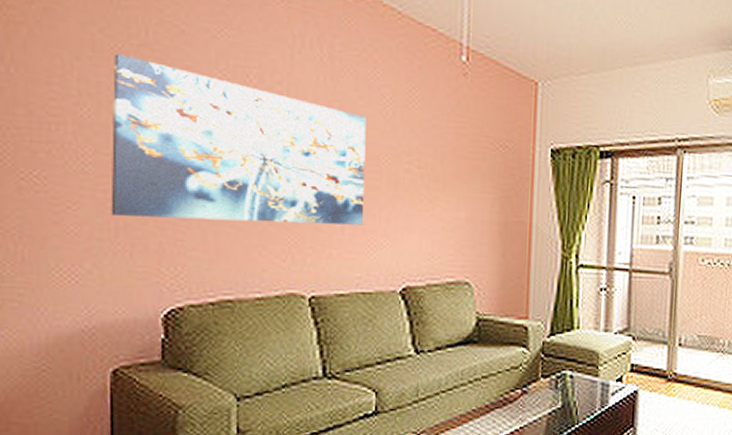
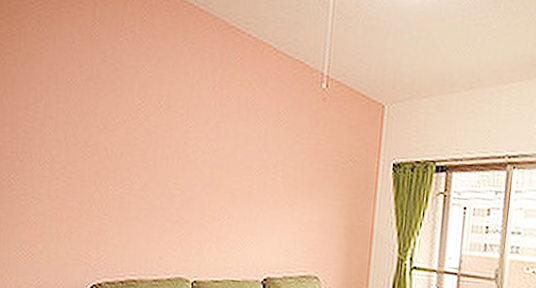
wall art: present [110,53,366,225] -> none [58,86,244,224]

